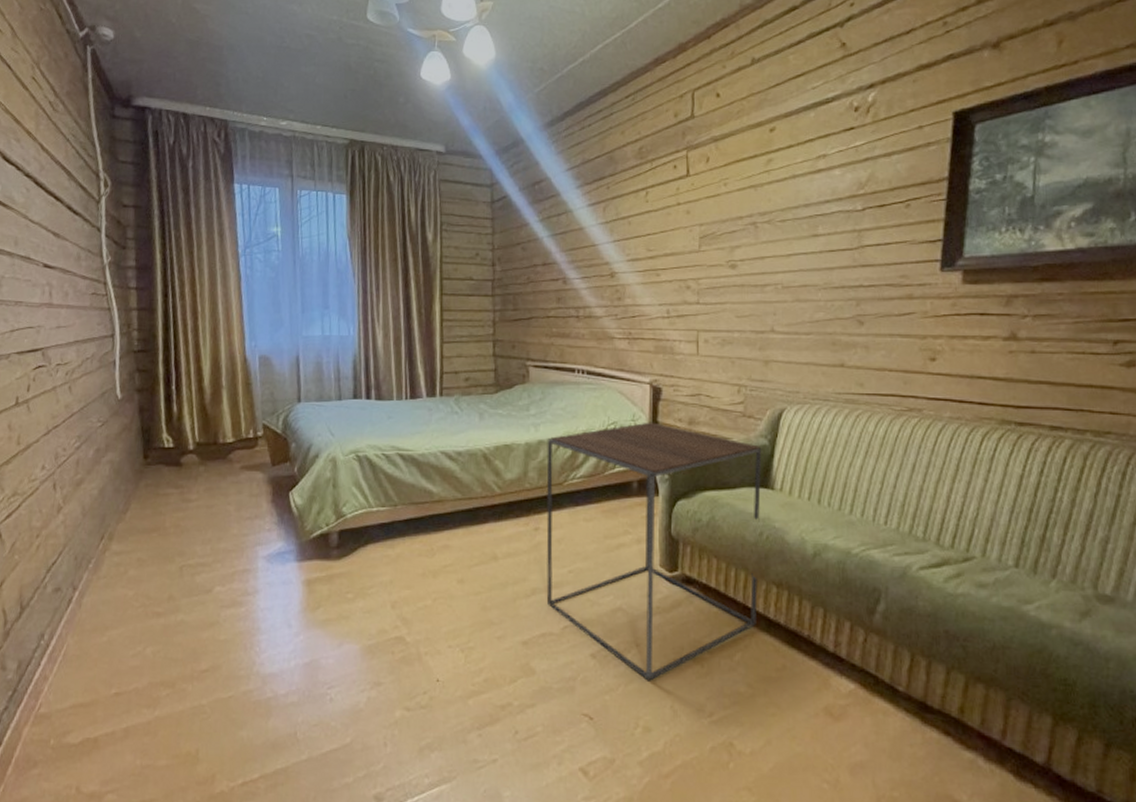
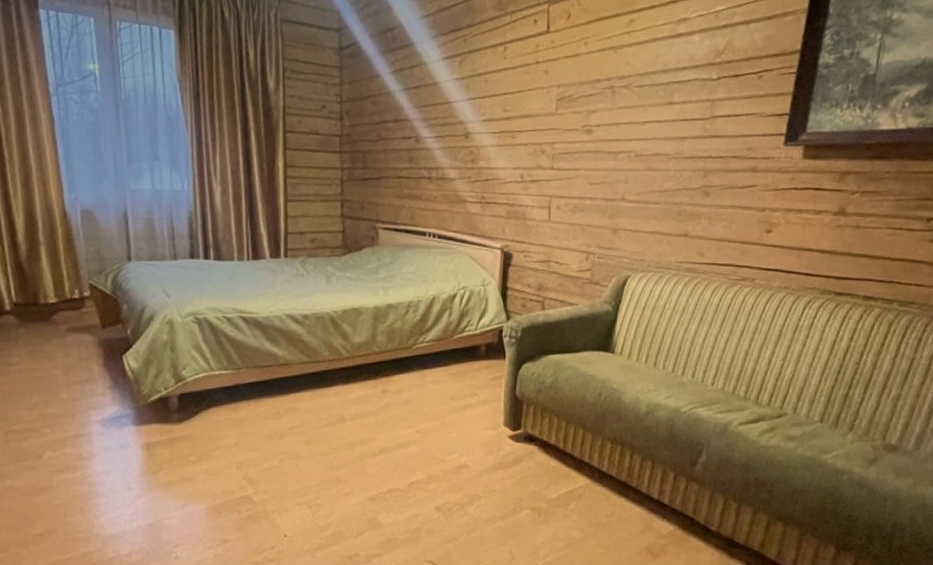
side table: present [546,422,762,681] -> none [393,287,606,530]

